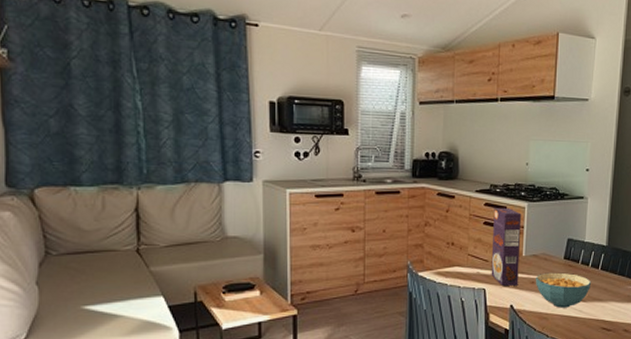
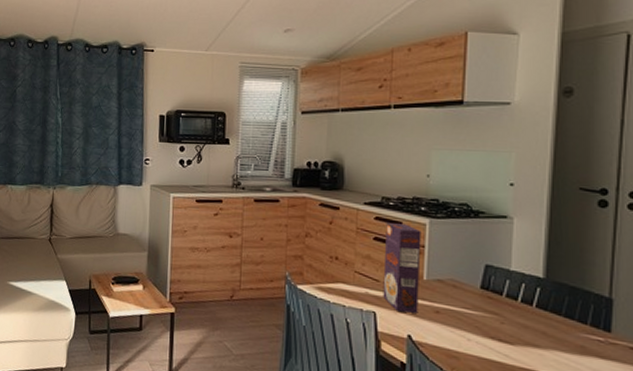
cereal bowl: present [536,272,592,308] -> none [442,302,522,349]

